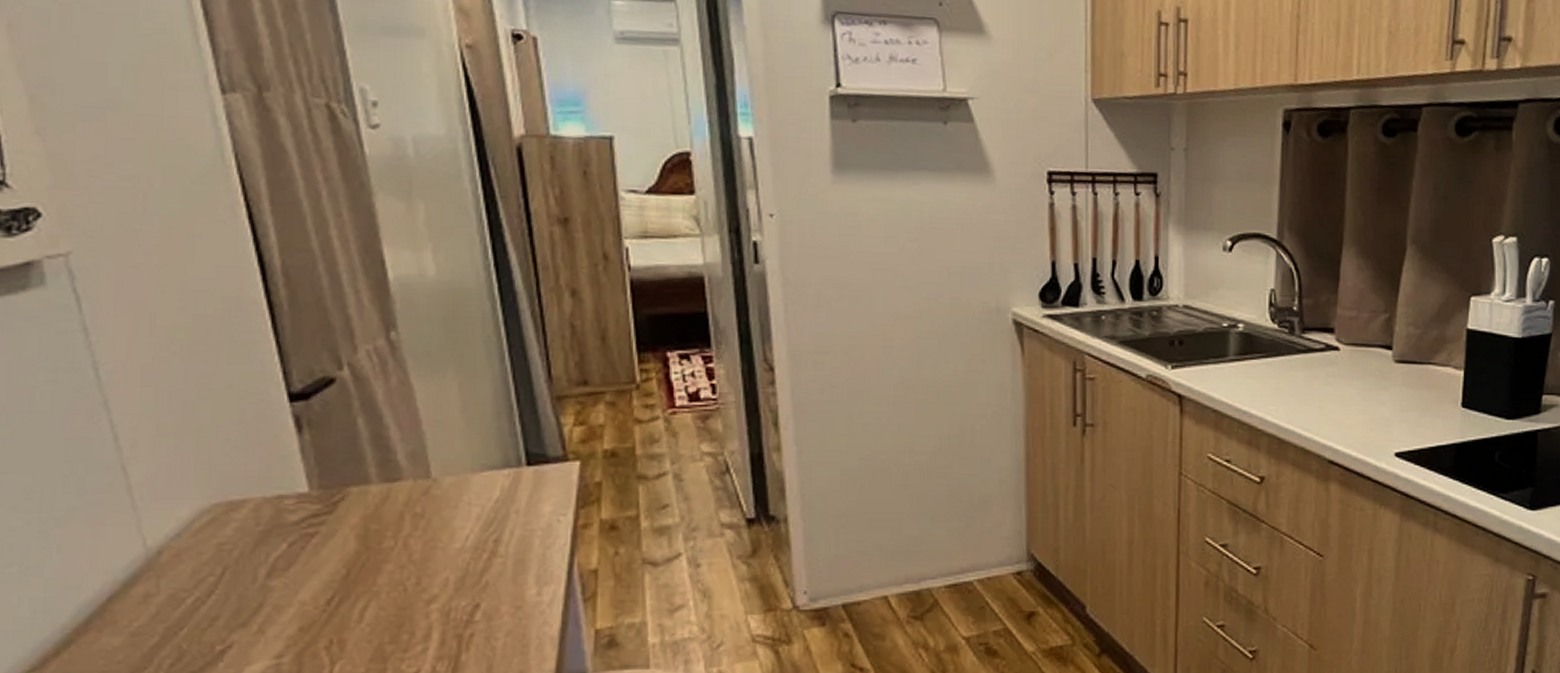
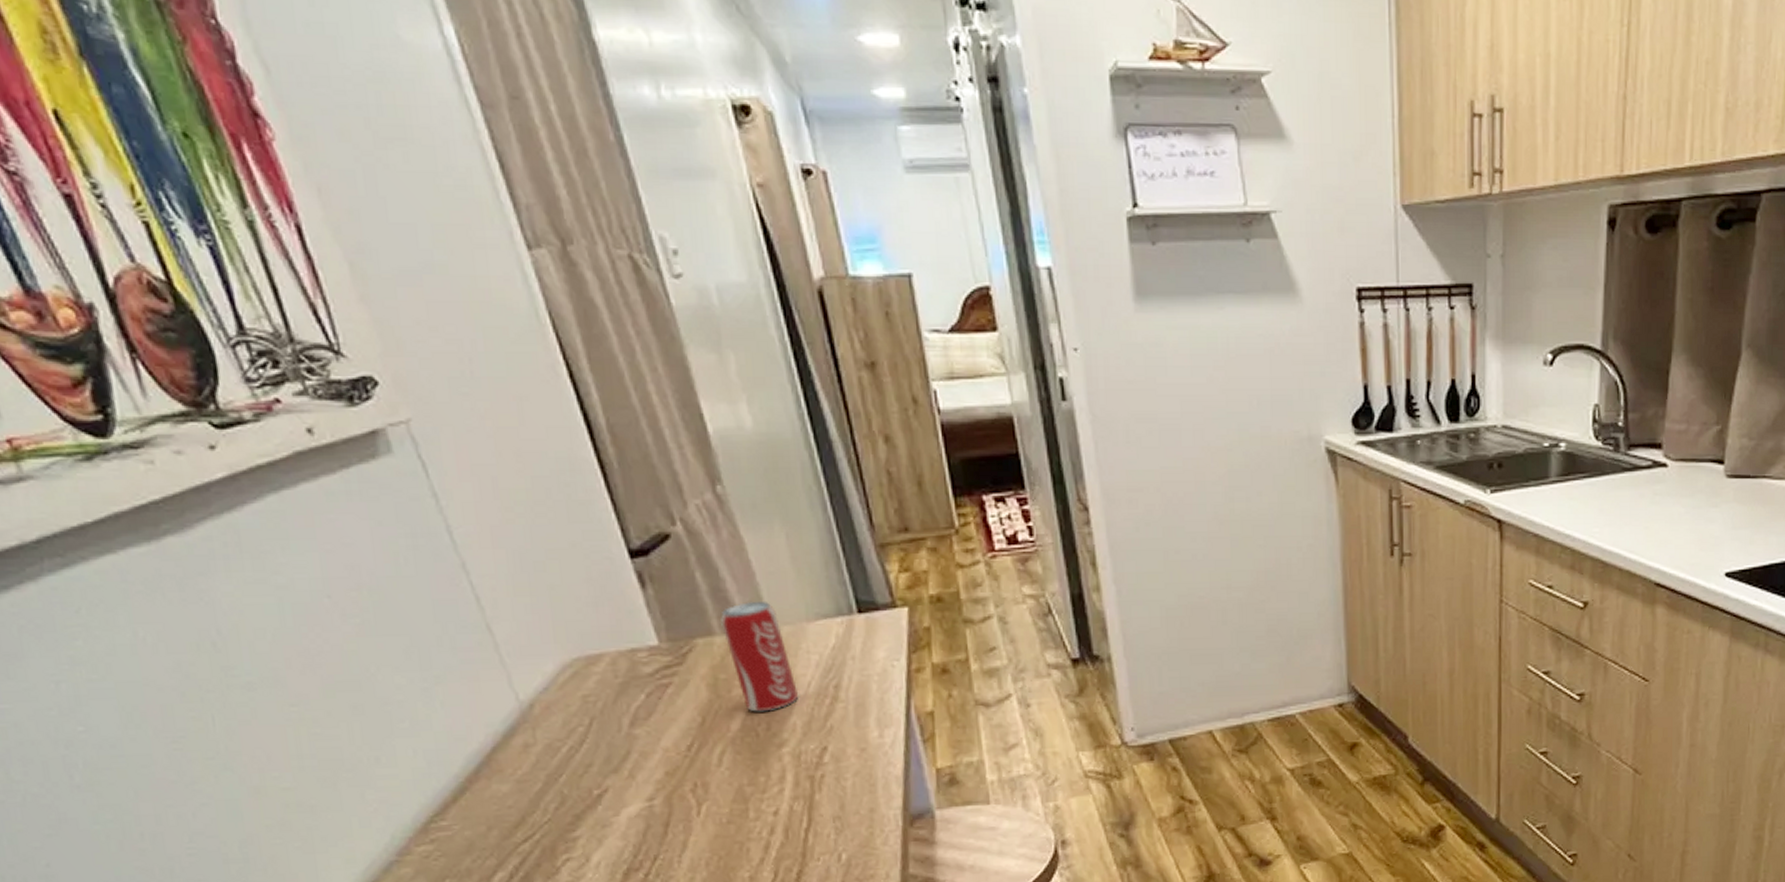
beverage can: none [378,450,455,566] -> present [720,600,799,712]

